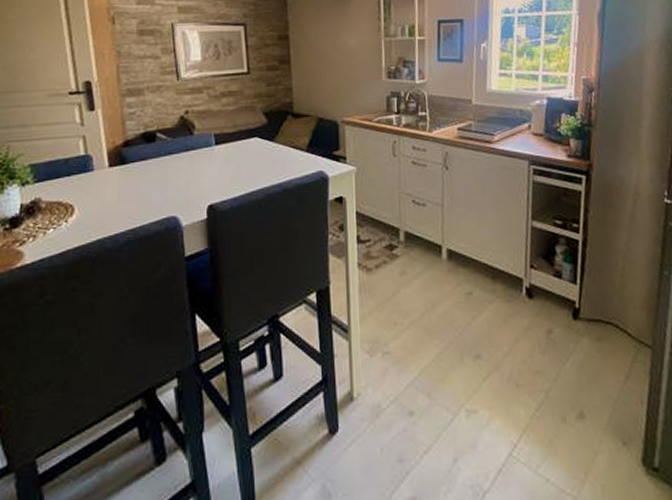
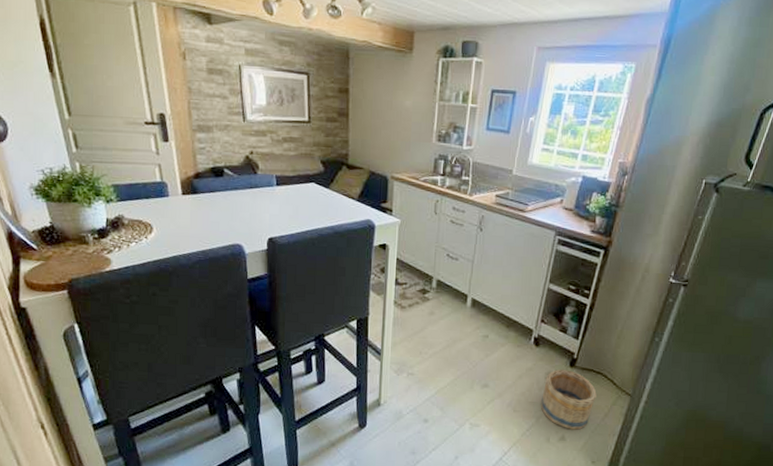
basket: none [547,324,612,402] -> present [541,369,597,430]

